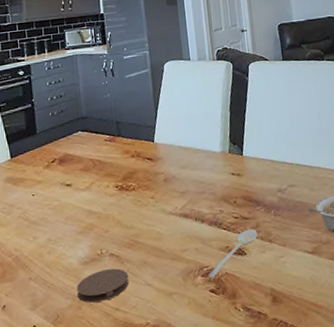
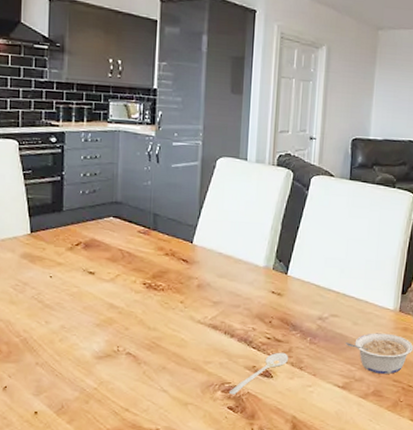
coaster: present [77,268,130,303] -> none [86,368,144,399]

